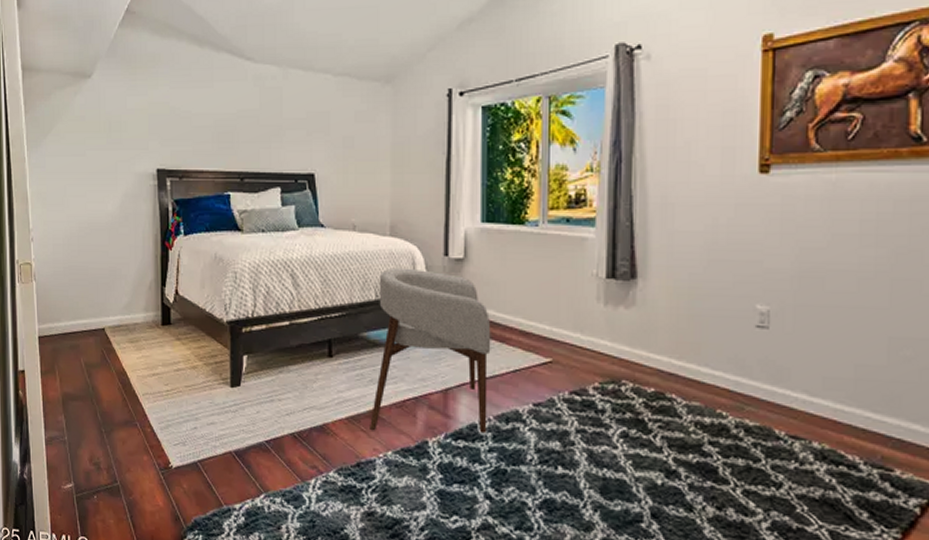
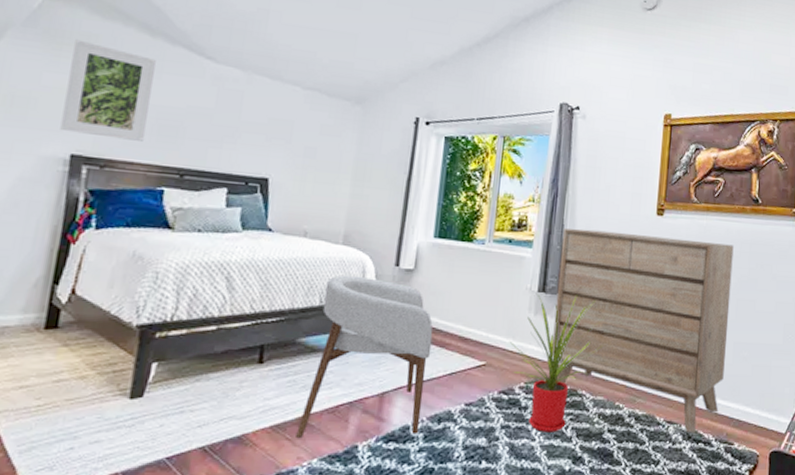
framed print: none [145,61,209,150] -> present [60,39,156,141]
house plant: none [577,280,694,441] -> present [509,294,602,432]
dresser: none [629,199,882,453] -> present [552,228,734,433]

